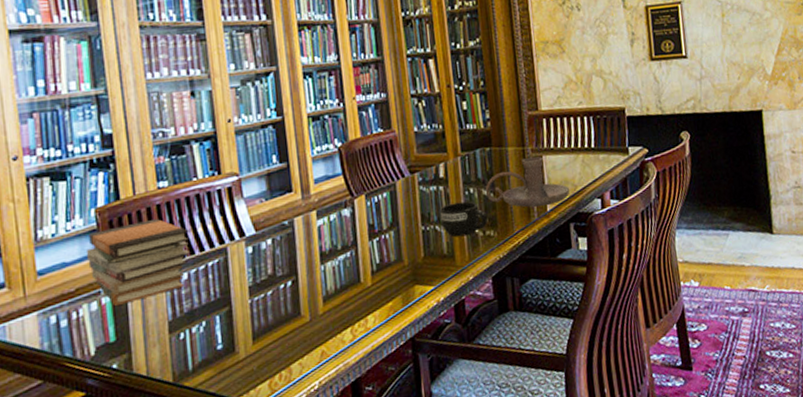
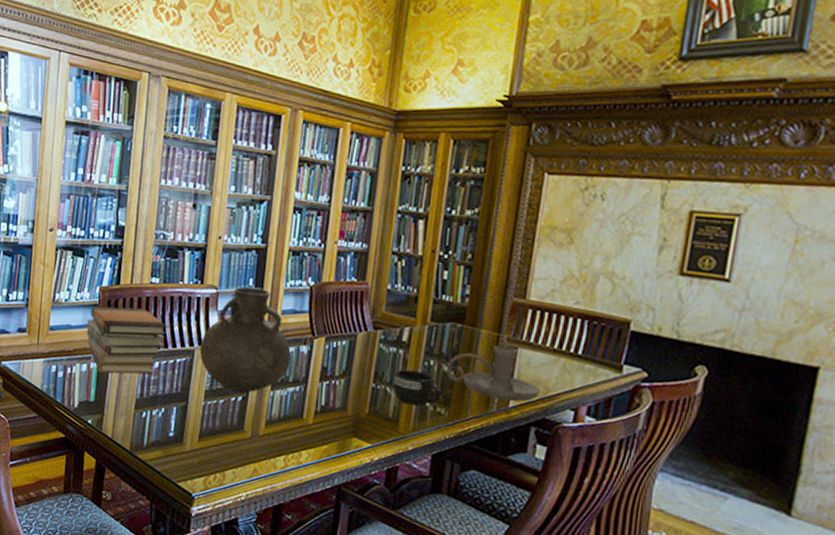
vase: none [231,162,336,278] -> present [199,286,292,392]

